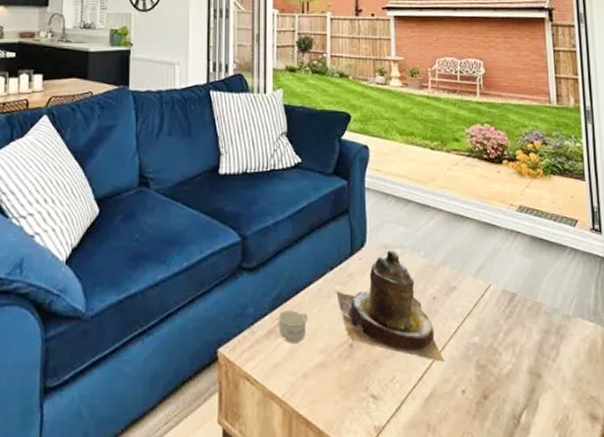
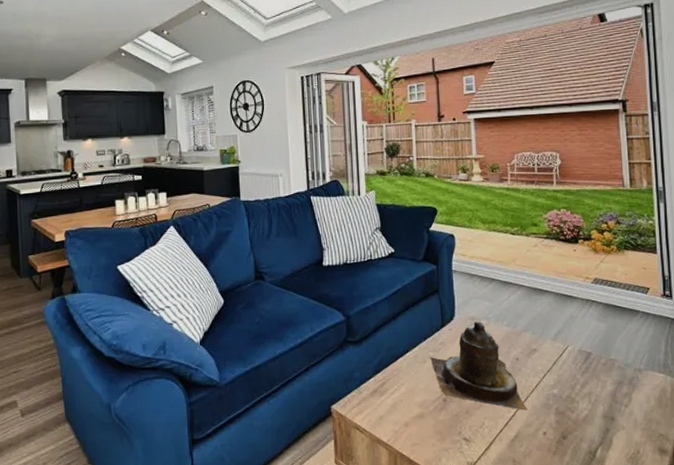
cup: present [278,309,308,344] -> none [381,373,407,400]

